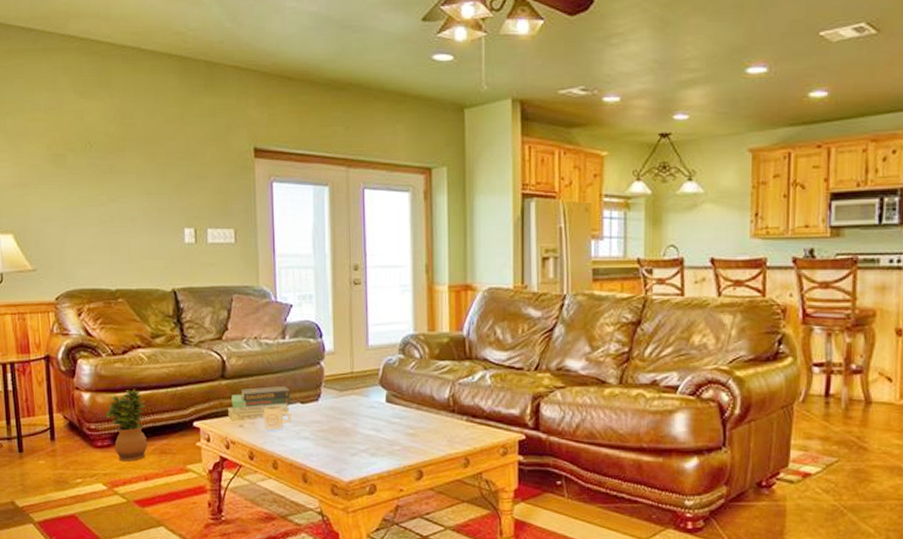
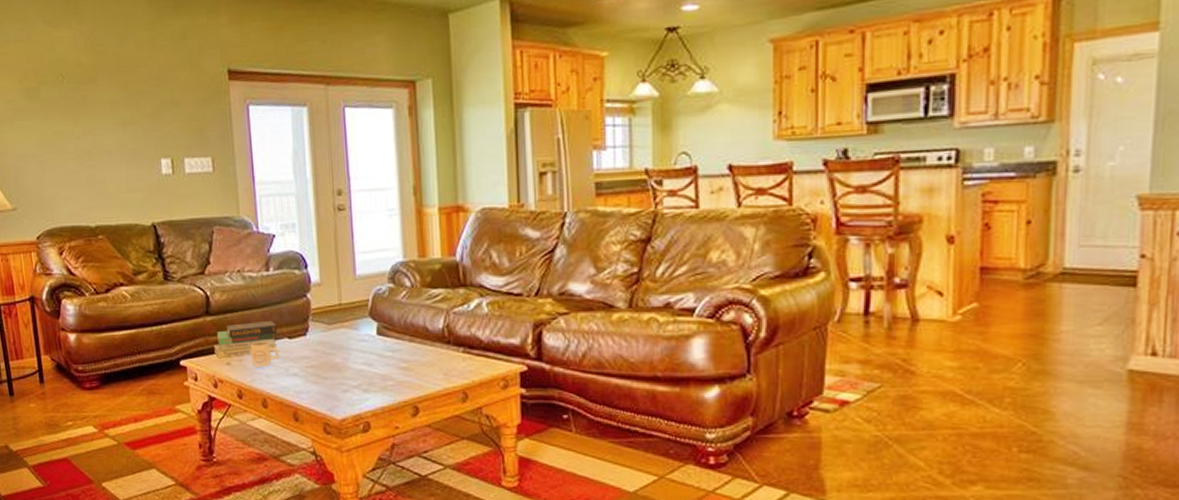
potted plant: present [105,389,148,461] -> none [91,328,136,403]

